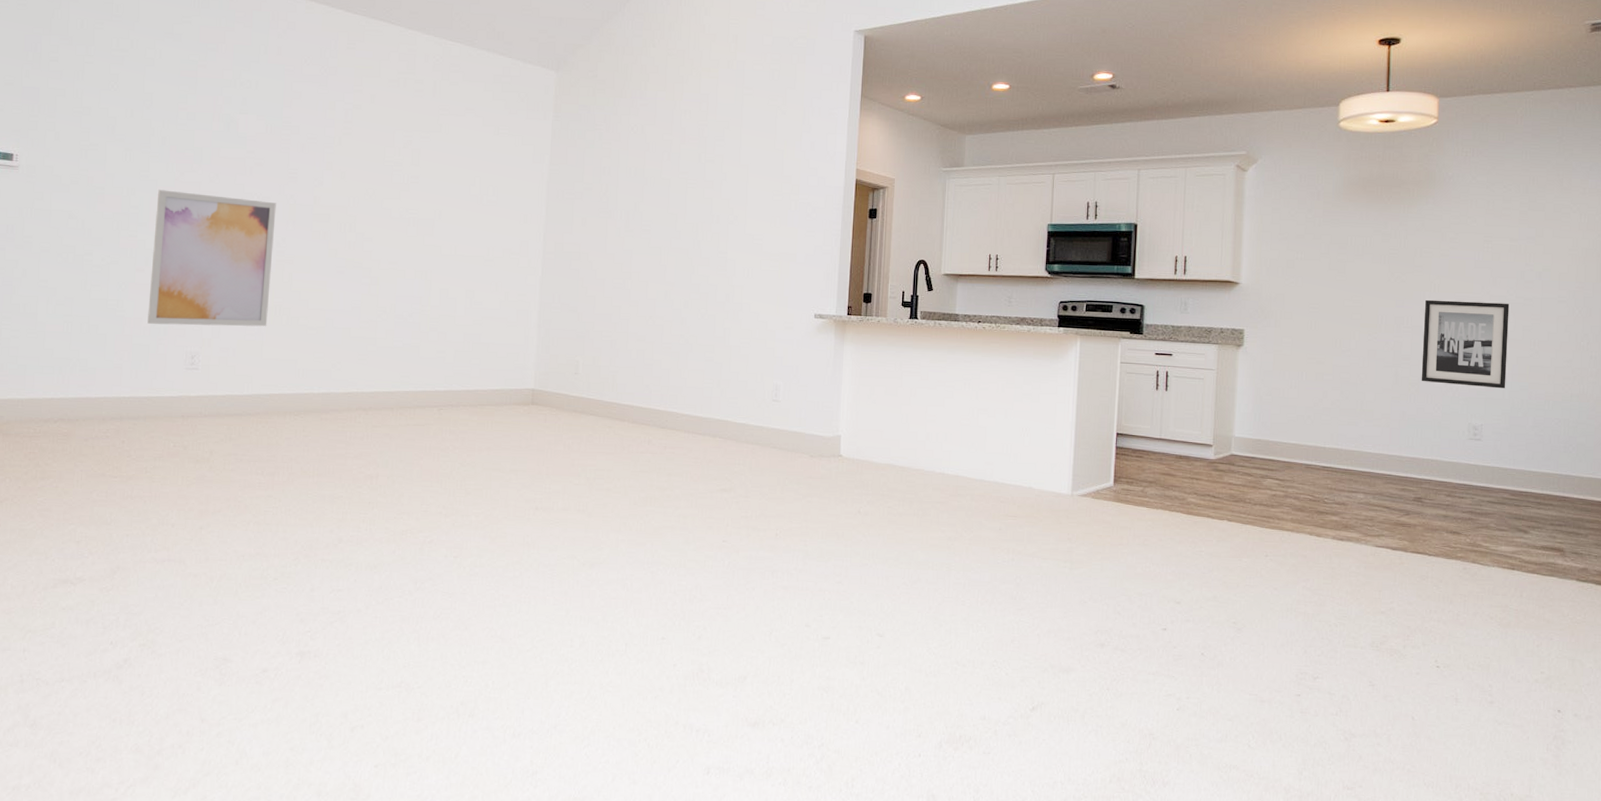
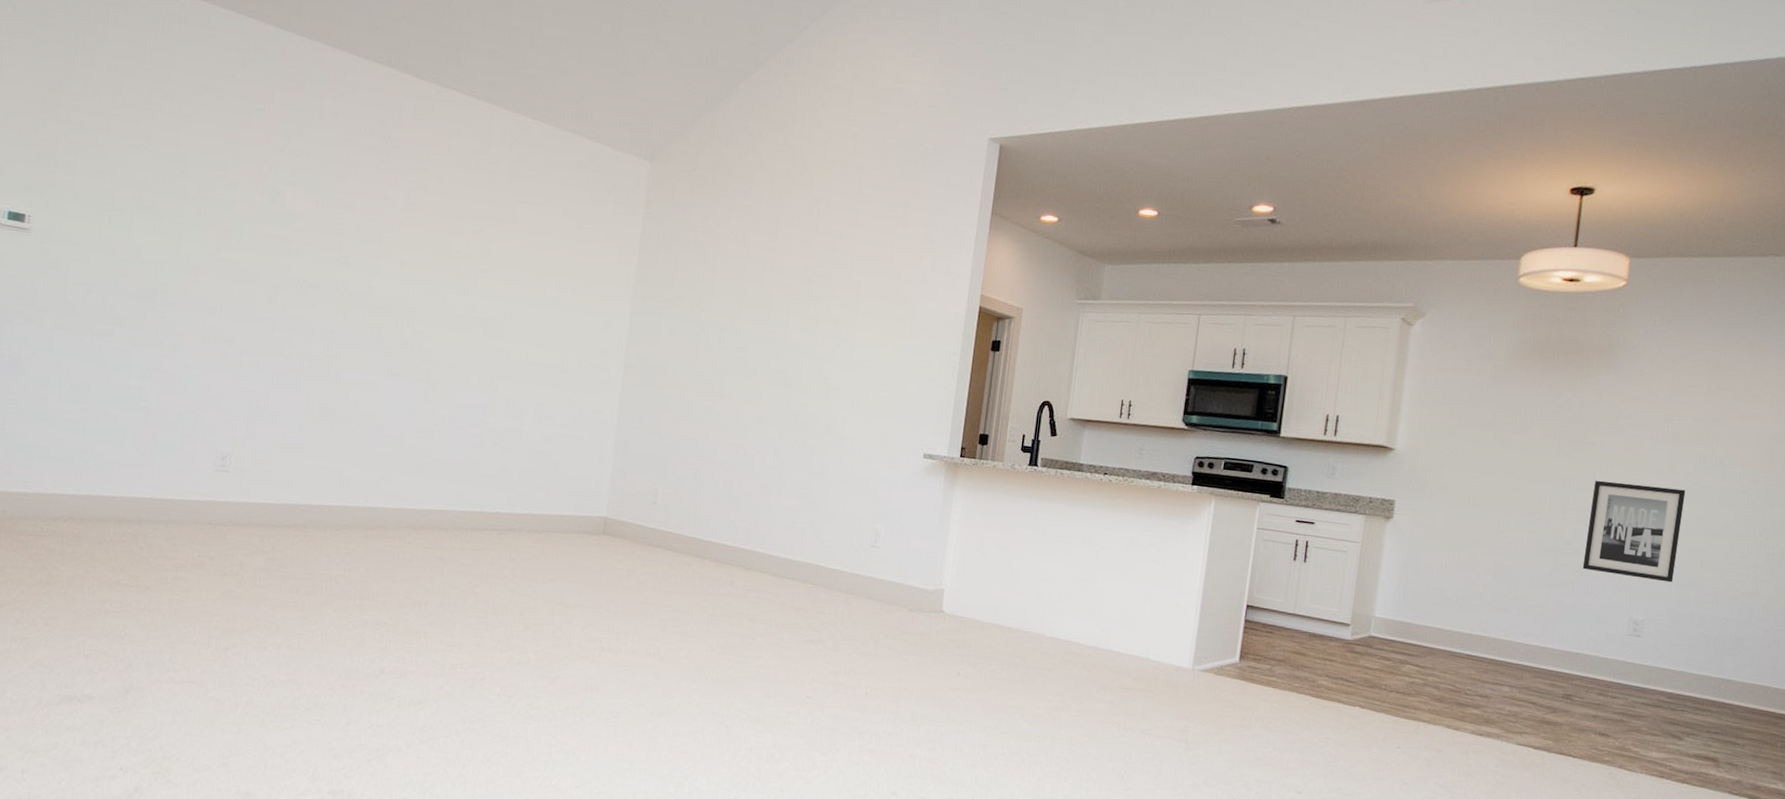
wall art: present [147,190,276,327] -> none [173,266,325,429]

